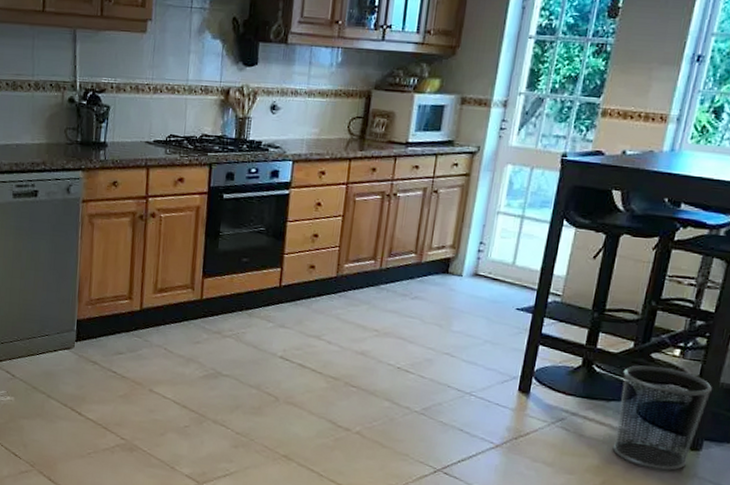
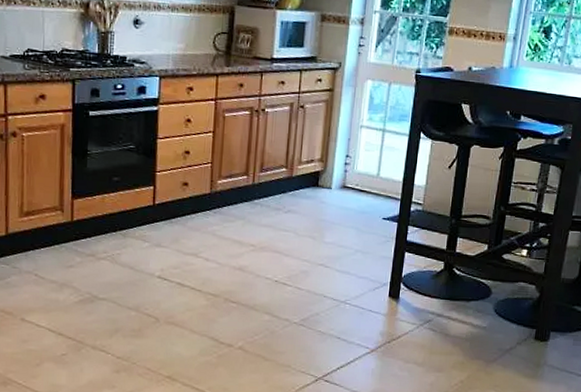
waste bin: present [612,365,713,471] -> none [474,266,556,362]

